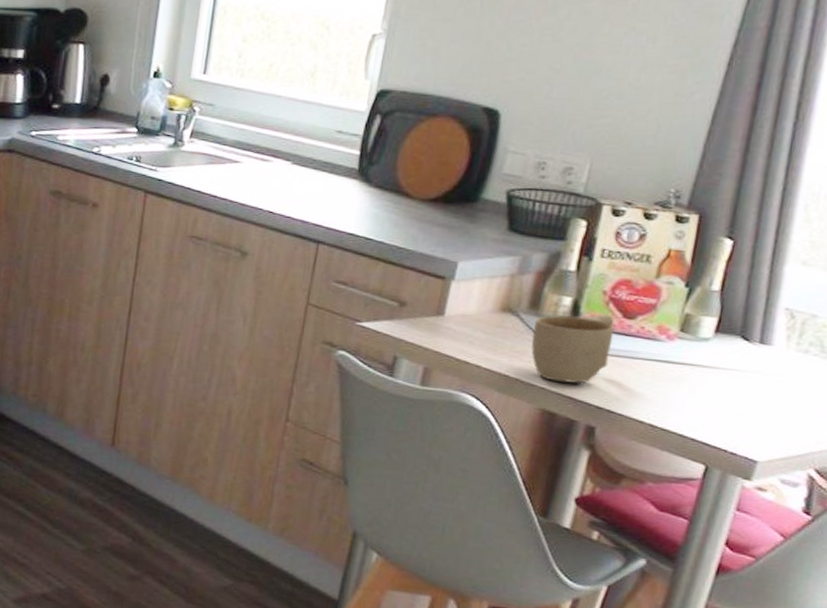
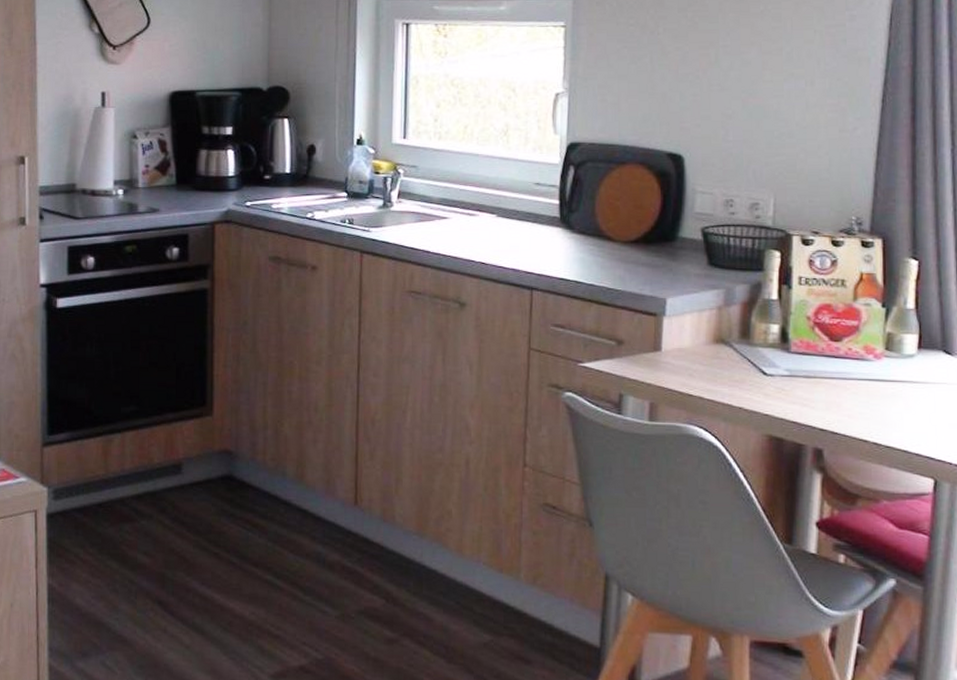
cup: present [531,314,614,383] -> none [747,339,824,407]

